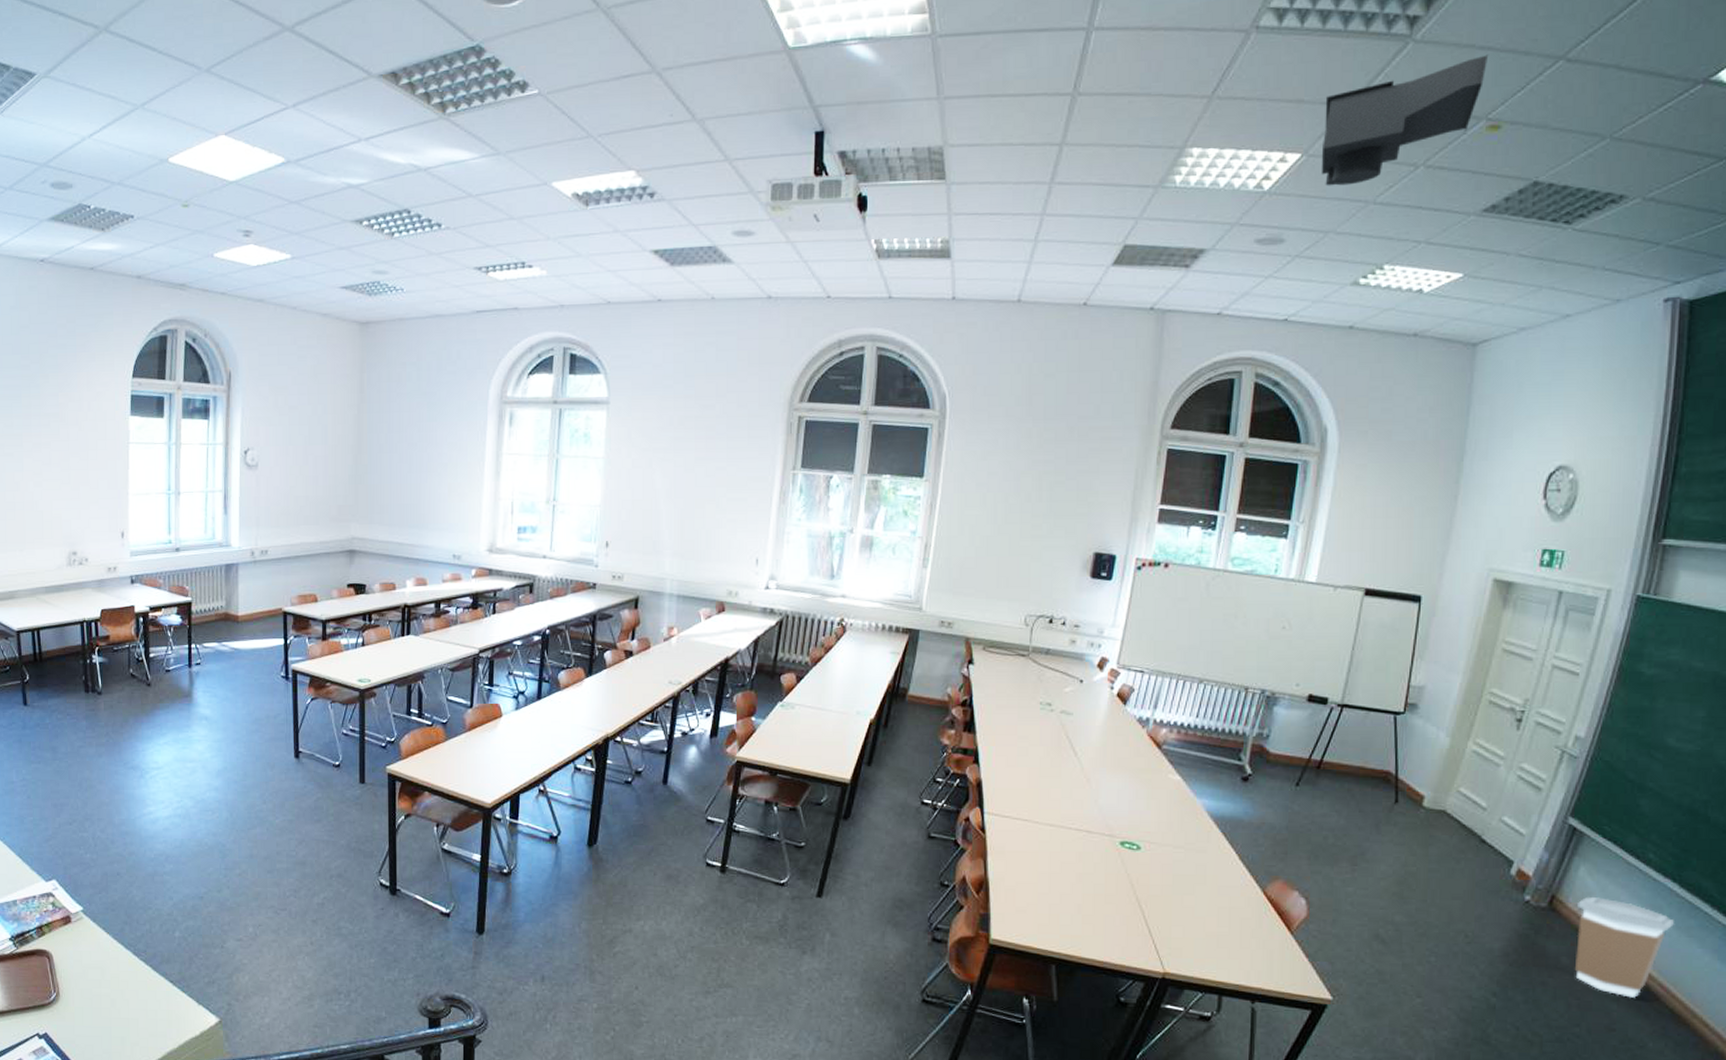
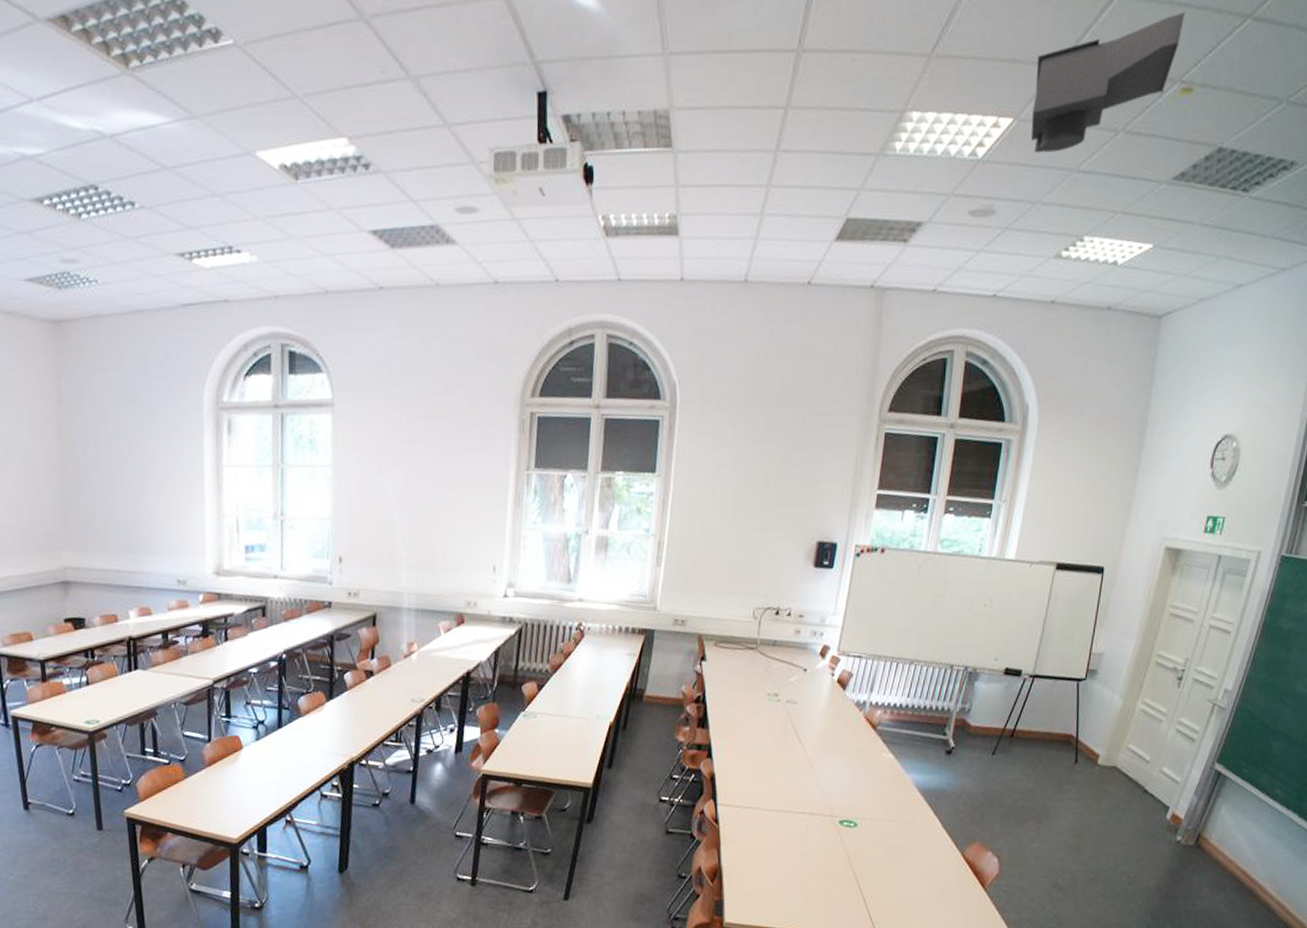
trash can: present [1574,896,1675,998] -> none [1212,831,1293,917]

